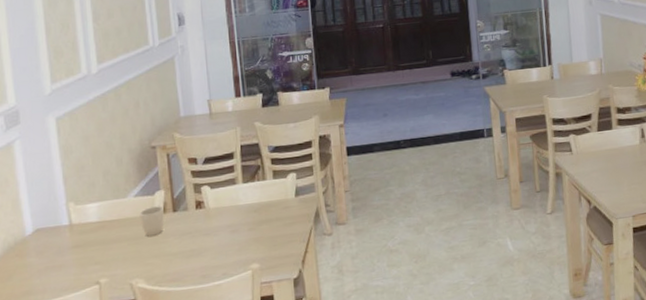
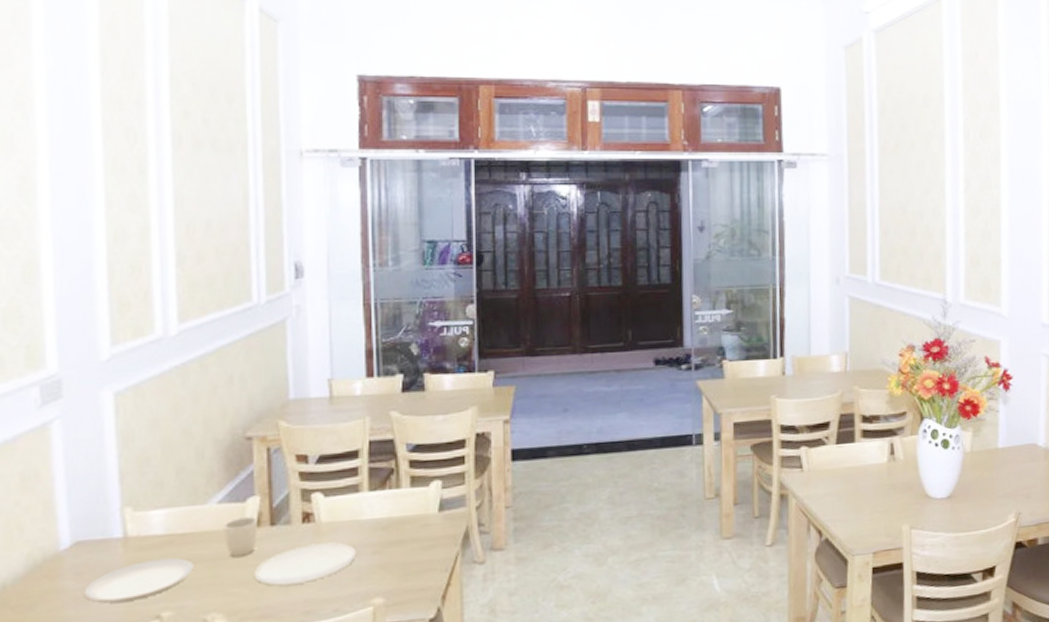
plate: none [44,238,121,274] -> present [84,557,194,603]
plate: none [163,222,237,257] -> present [253,542,357,586]

